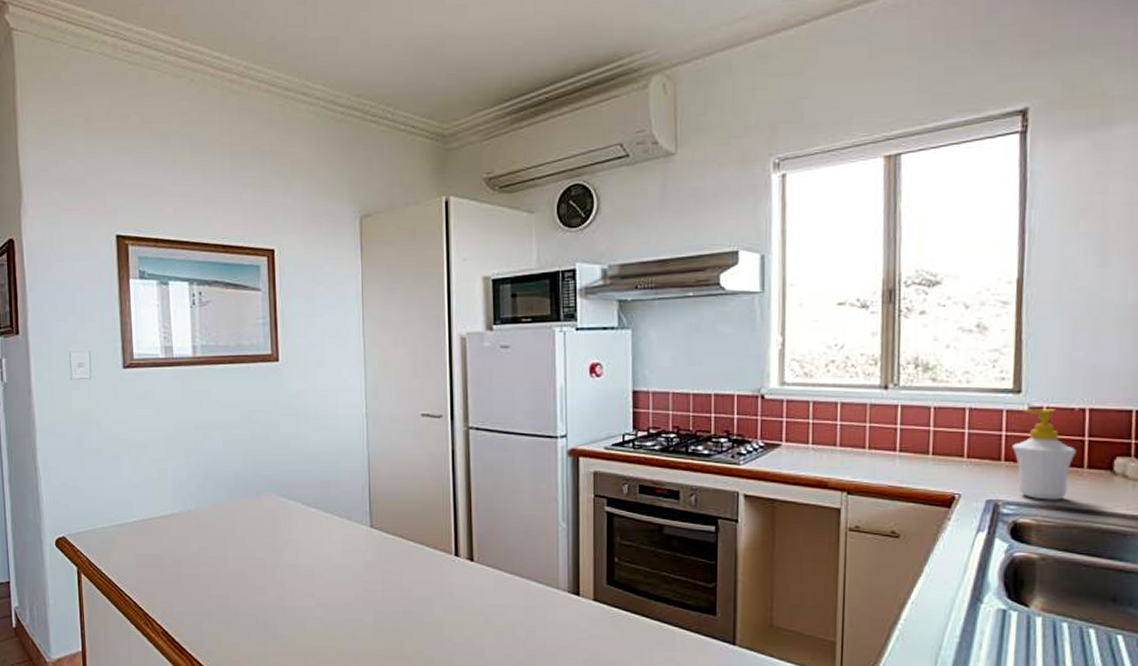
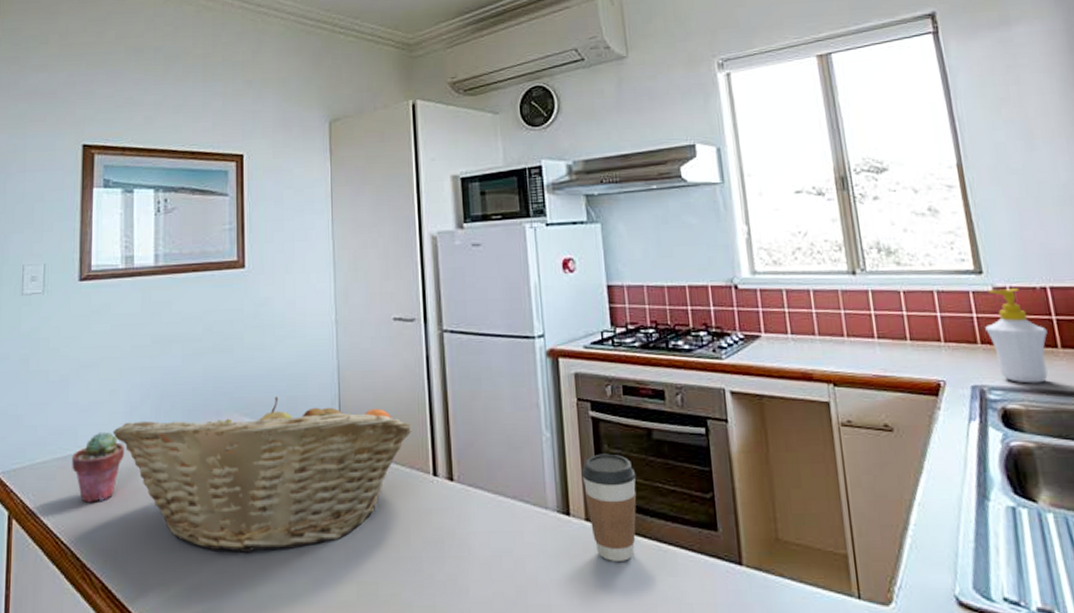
potted succulent: none [129,504,176,563] -> present [72,431,125,503]
fruit basket: none [163,481,437,611] -> present [113,397,412,552]
coffee cup: none [593,544,645,636] -> present [581,453,637,561]

